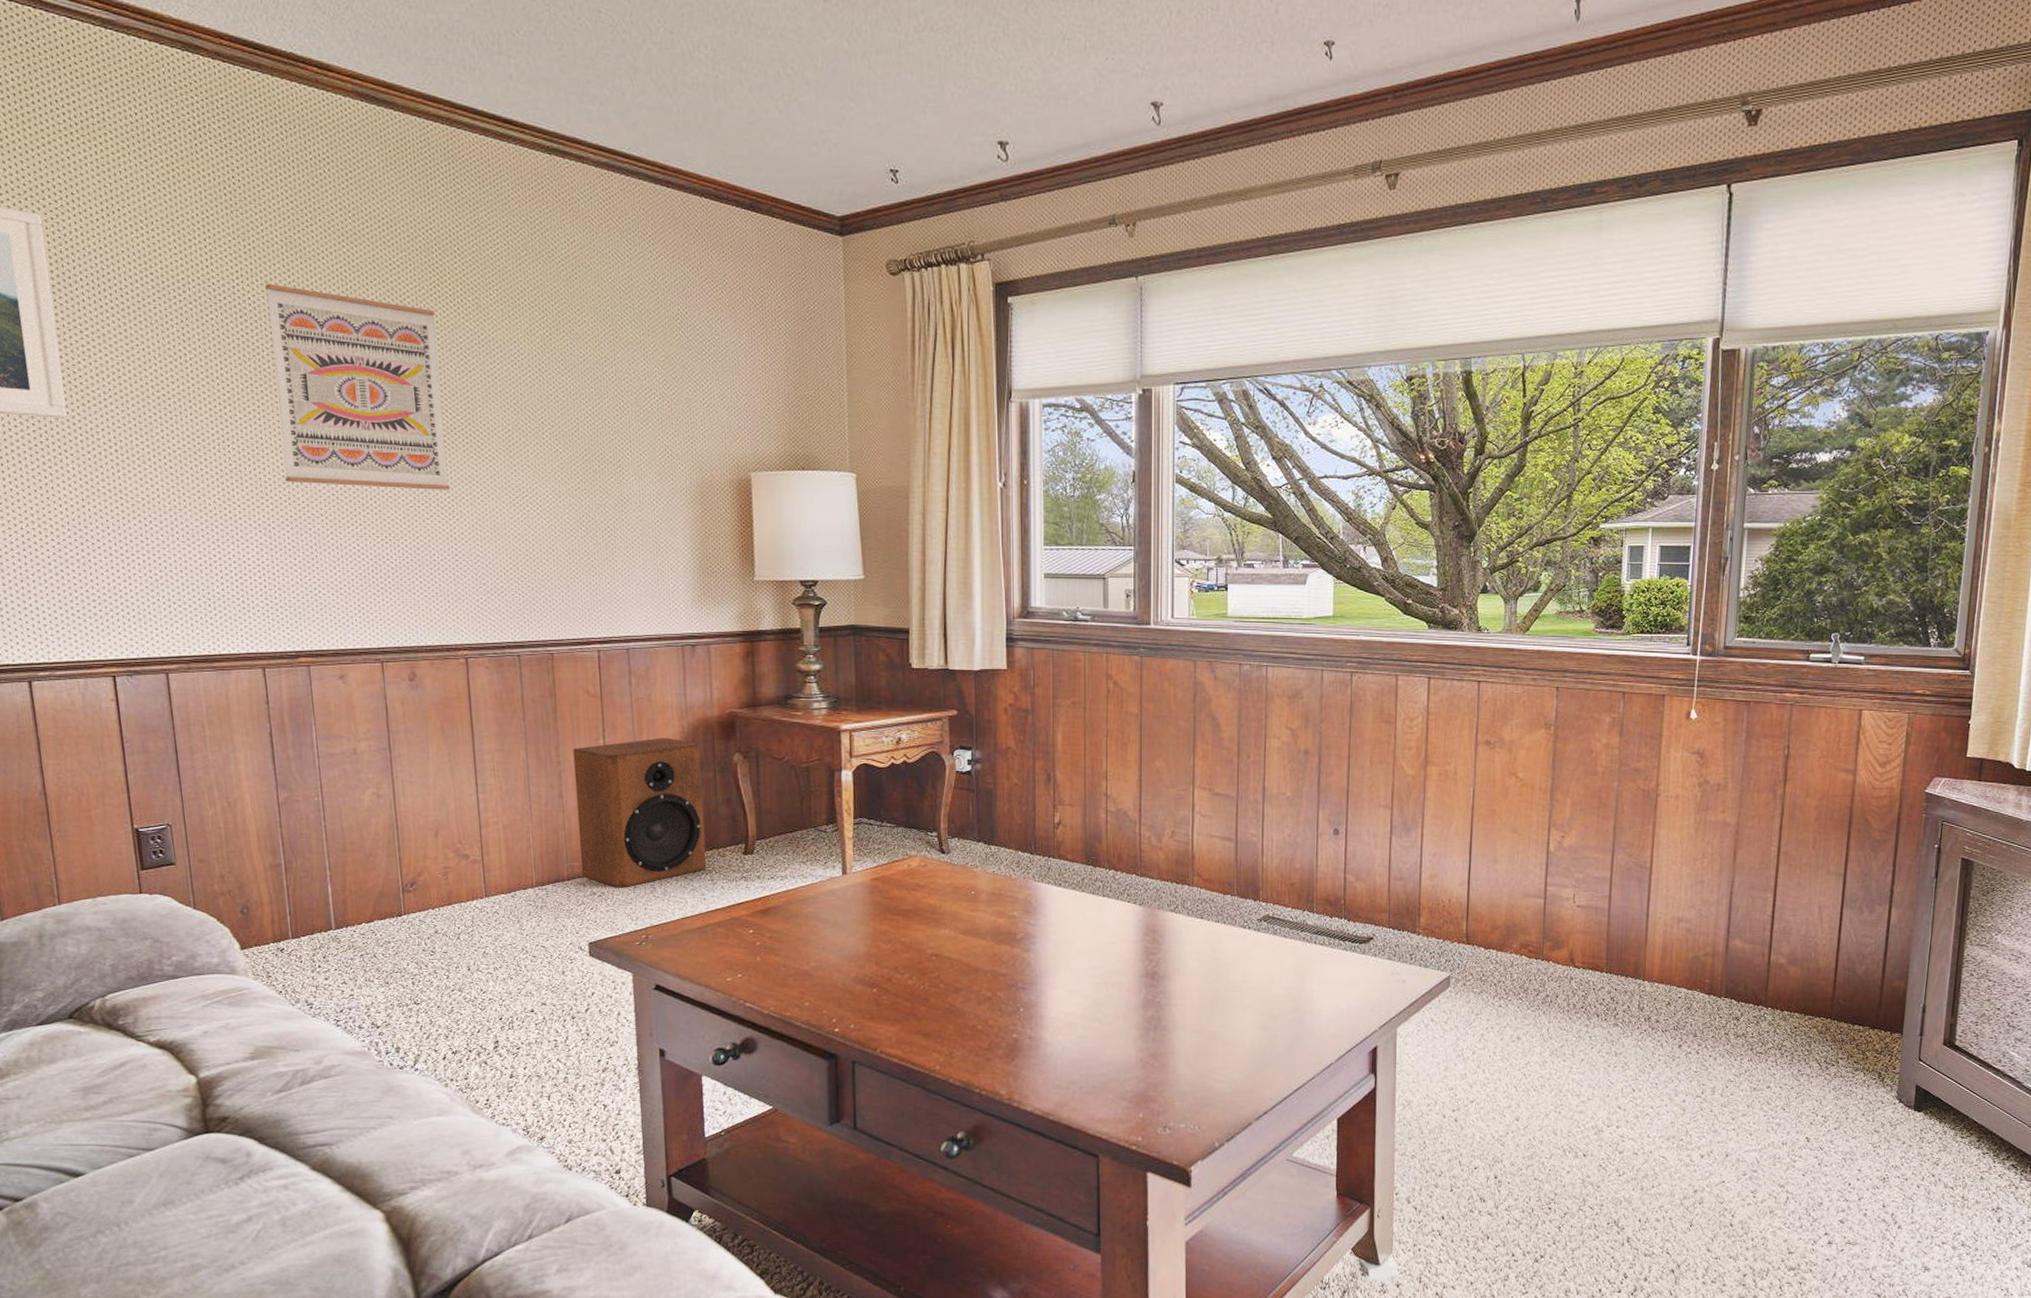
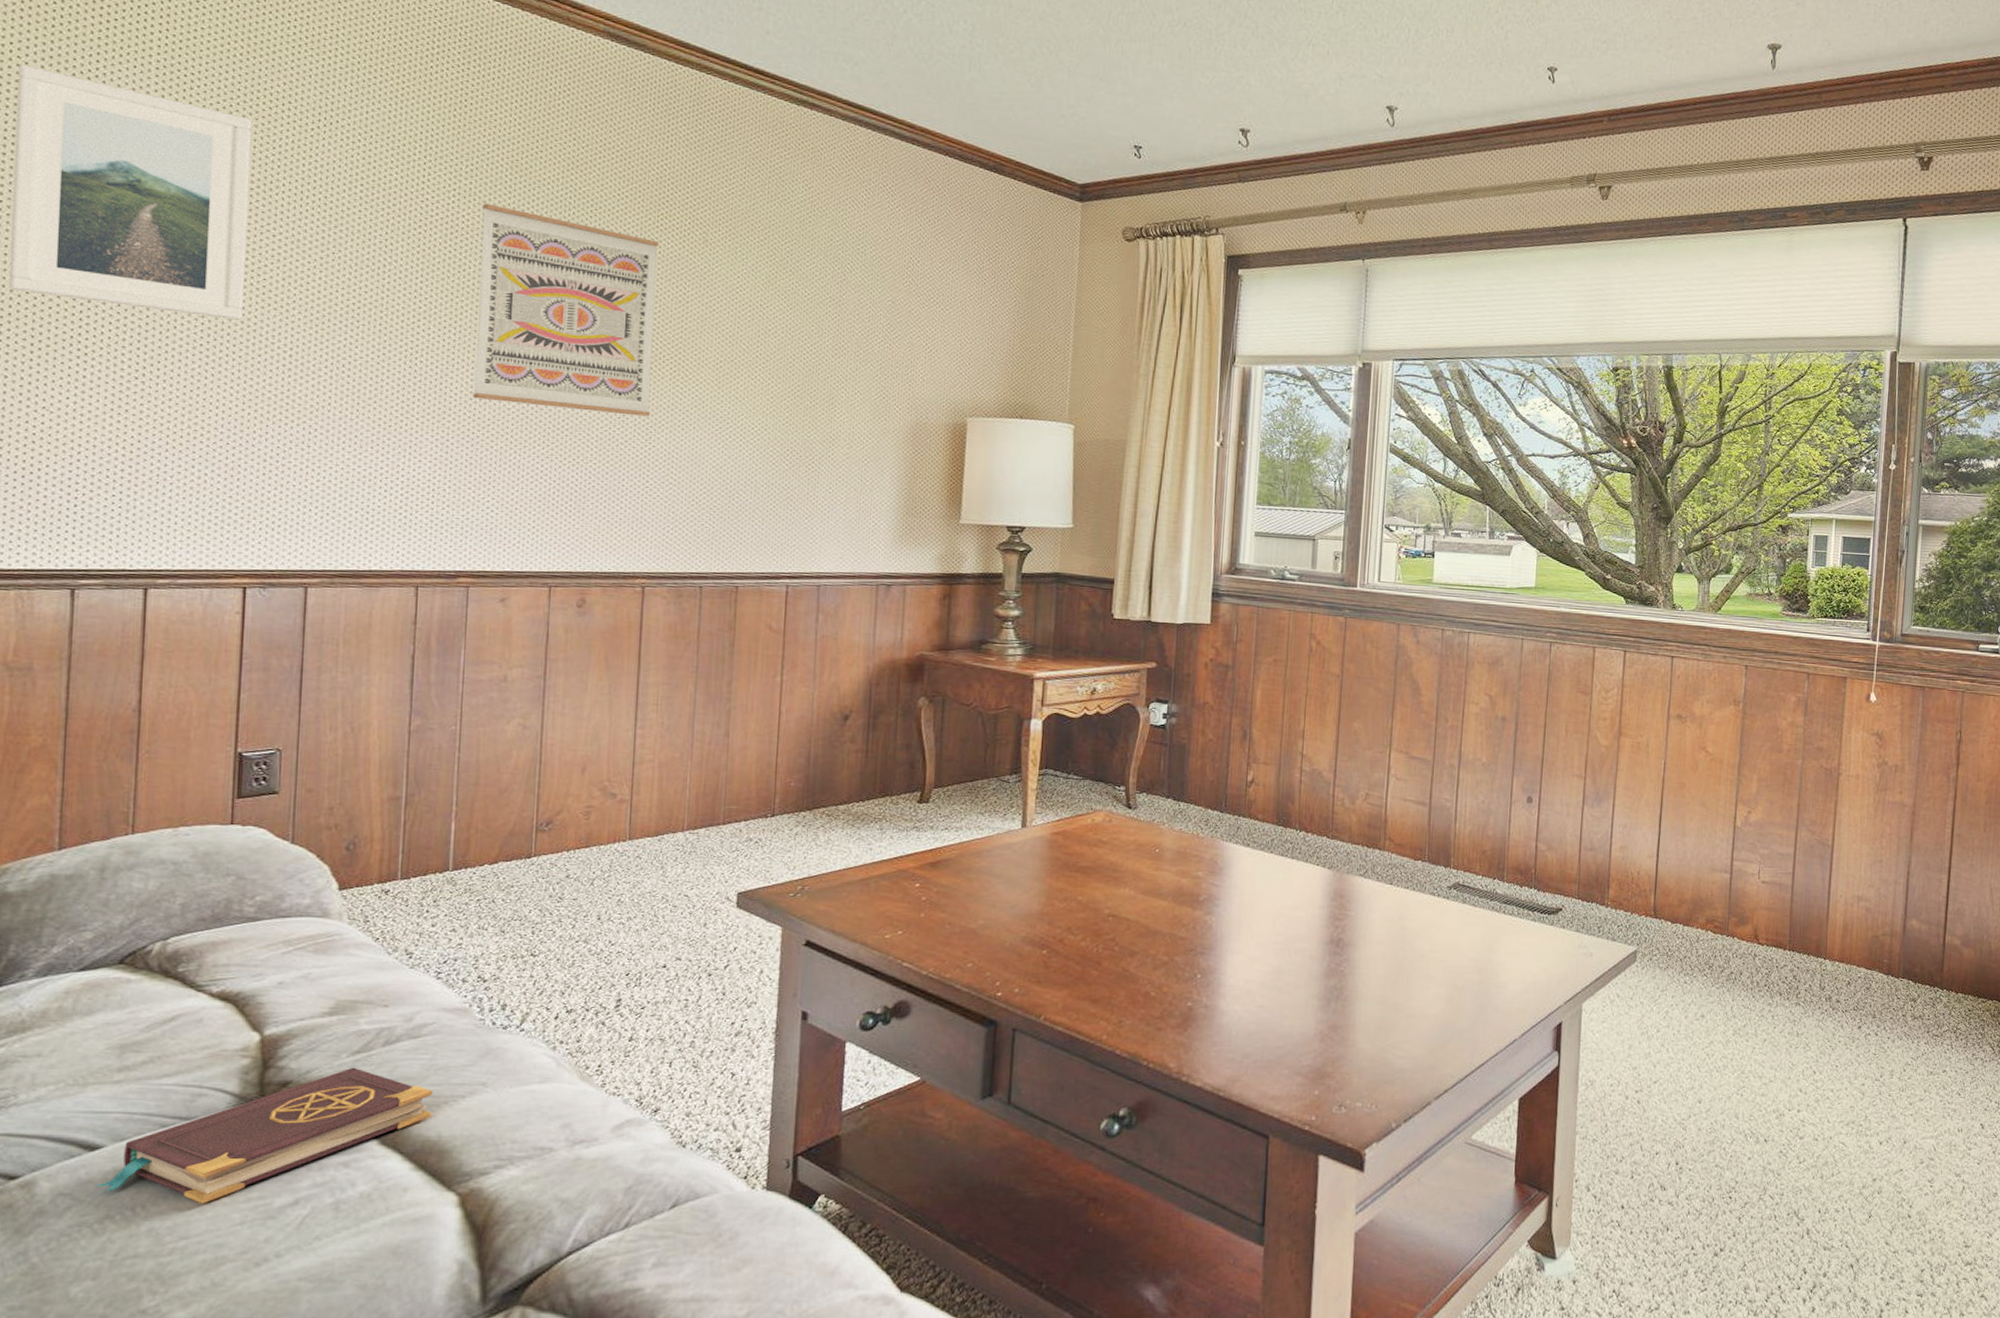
book: none [85,1104,351,1221] -> present [96,1067,433,1204]
speaker: present [573,737,707,887] -> none [739,677,883,834]

